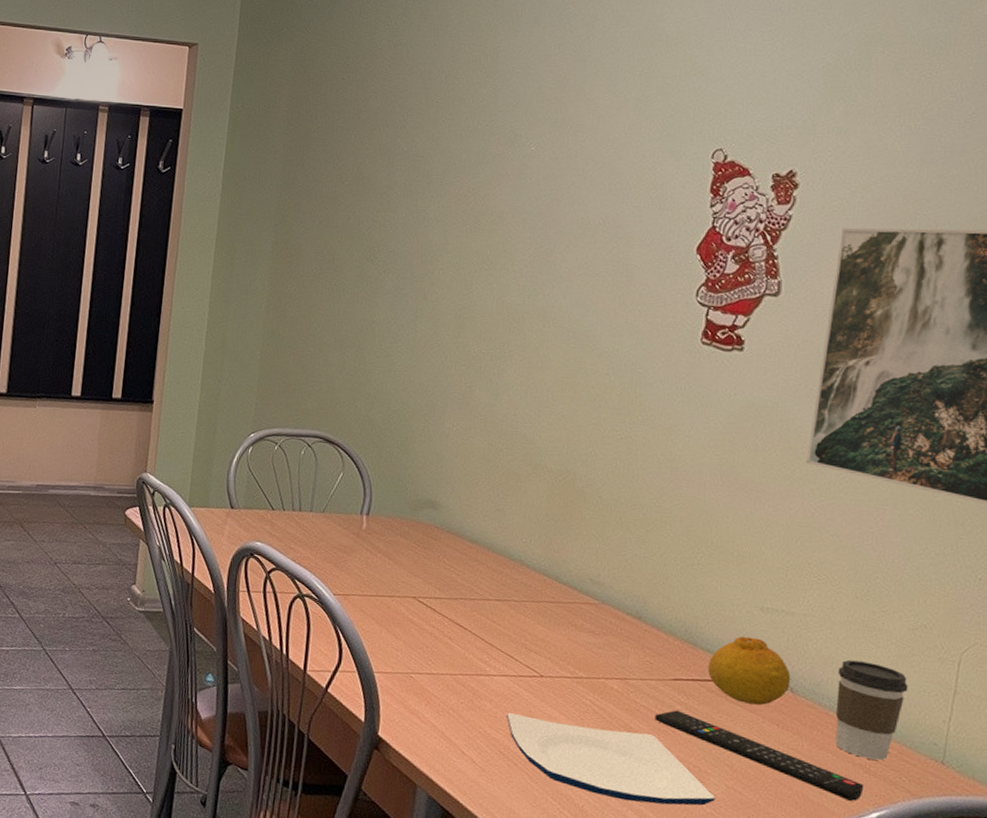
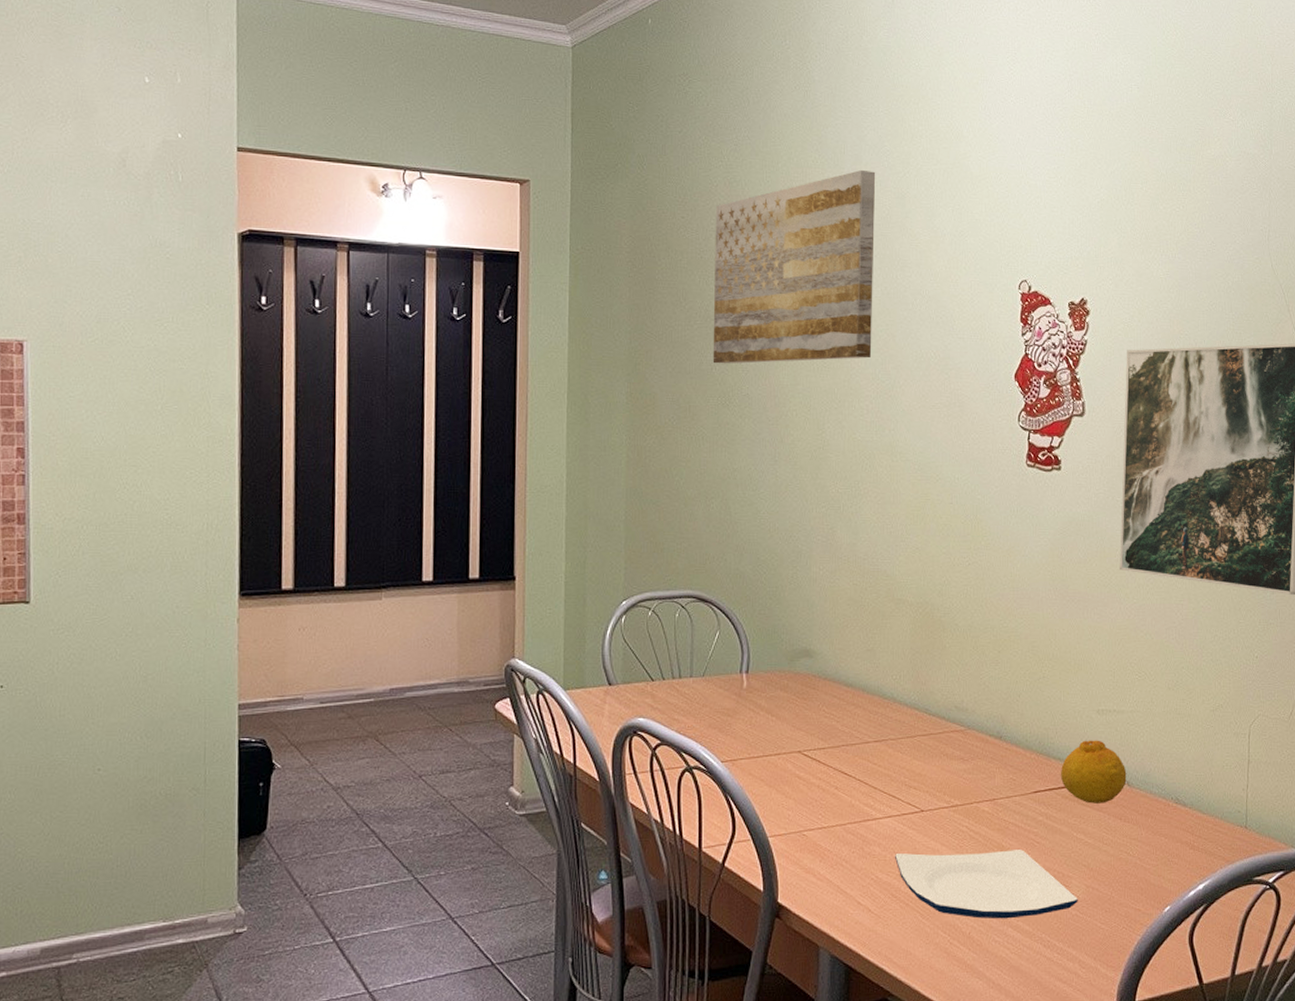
wall art: none [361,32,555,222] -> present [712,169,876,364]
remote control: present [655,710,865,802] -> none [1022,821,1191,878]
coffee cup: present [835,659,909,761] -> none [1161,747,1215,836]

